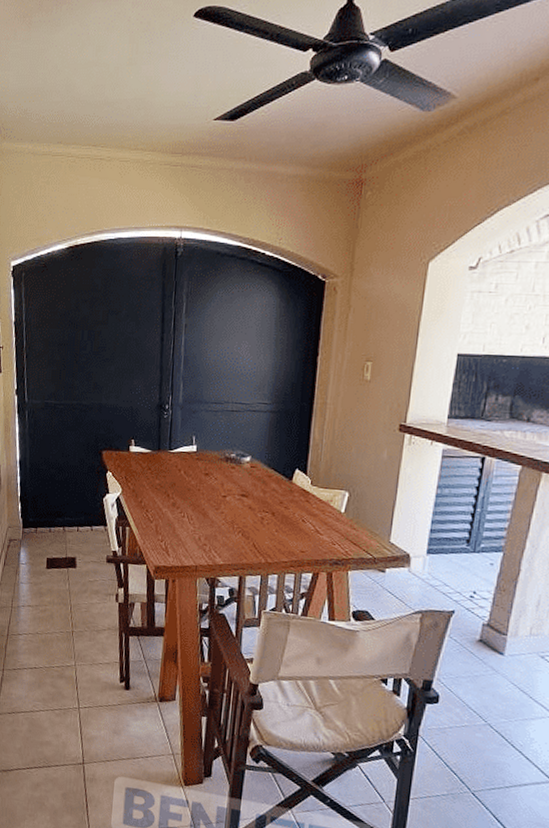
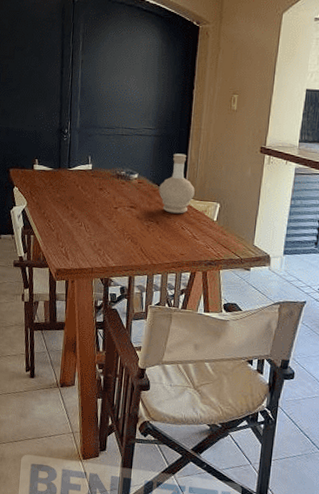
bottle: none [275,432,319,504] -> present [159,153,195,214]

